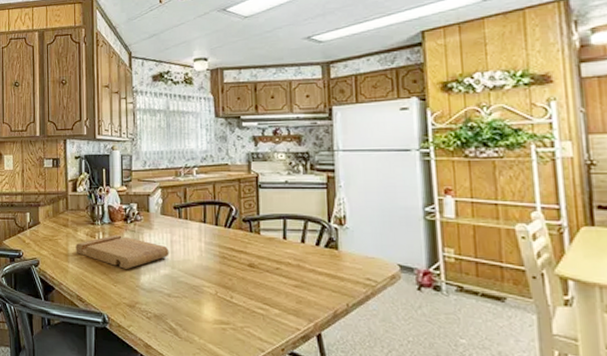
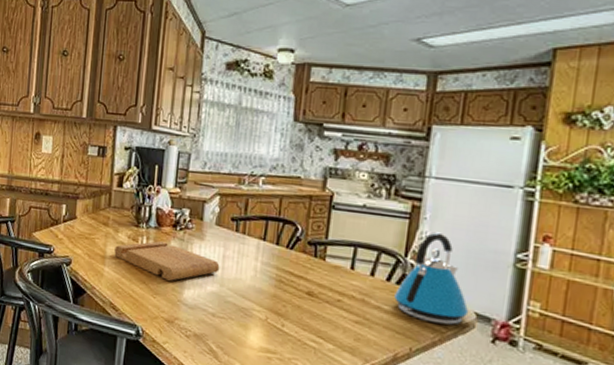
kettle: none [325,197,393,279] -> present [394,232,469,325]

